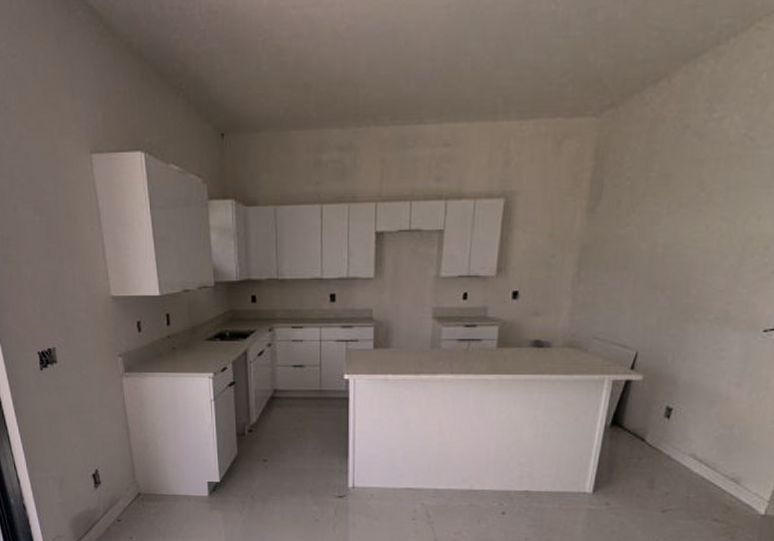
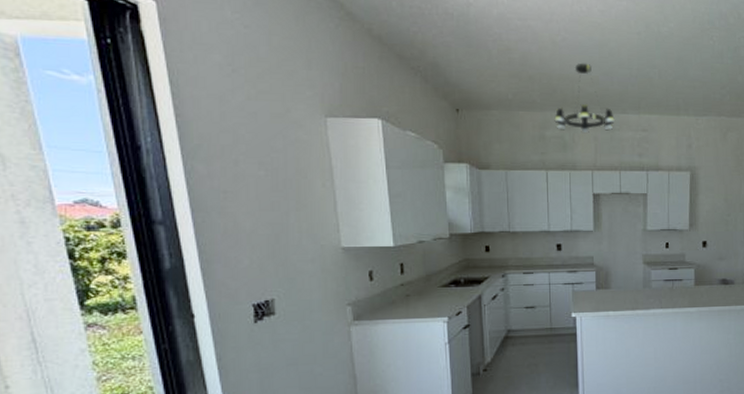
chandelier: none [332,58,408,153] -> present [554,63,615,133]

